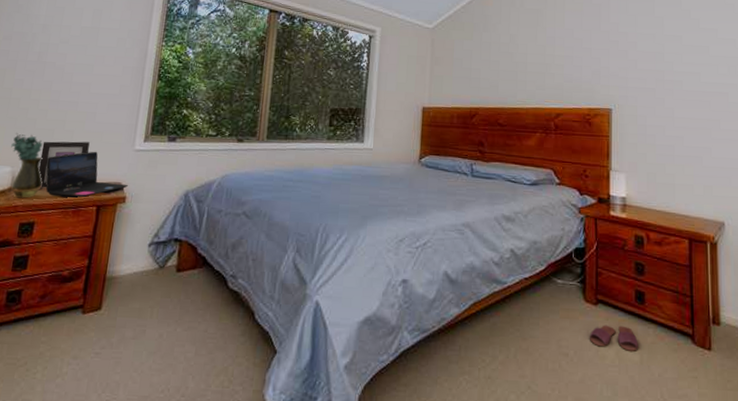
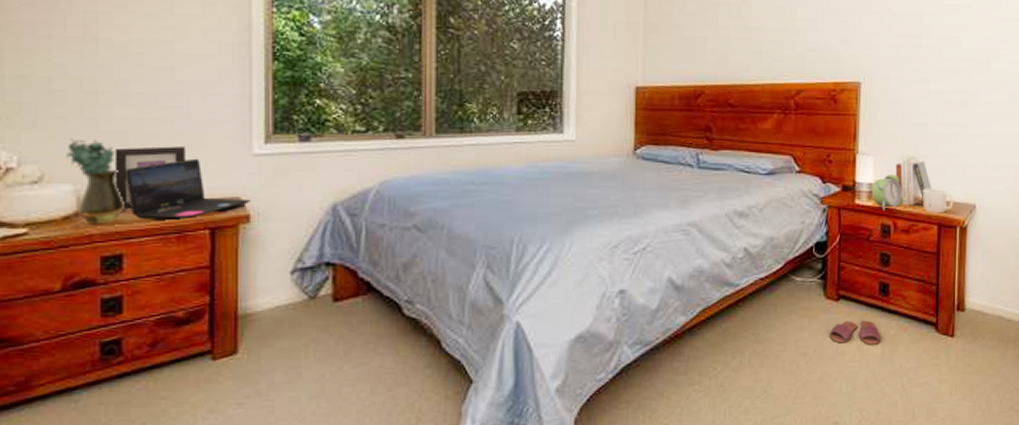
alarm clock: none [624,190,655,223] -> present [871,174,904,211]
books: none [646,173,681,220] -> present [895,154,932,205]
mug: none [672,204,703,229] -> present [922,188,954,213]

